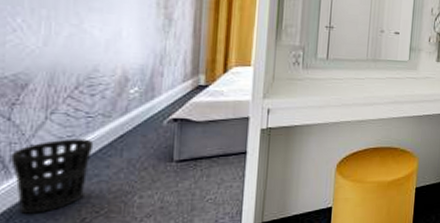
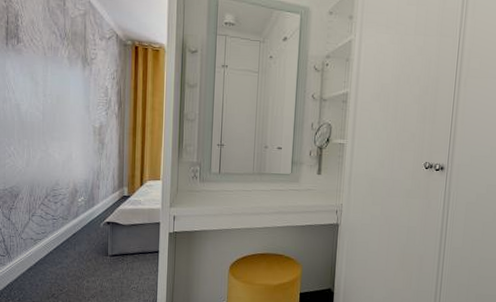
wastebasket: present [11,139,94,214] -> none [11,234,58,288]

